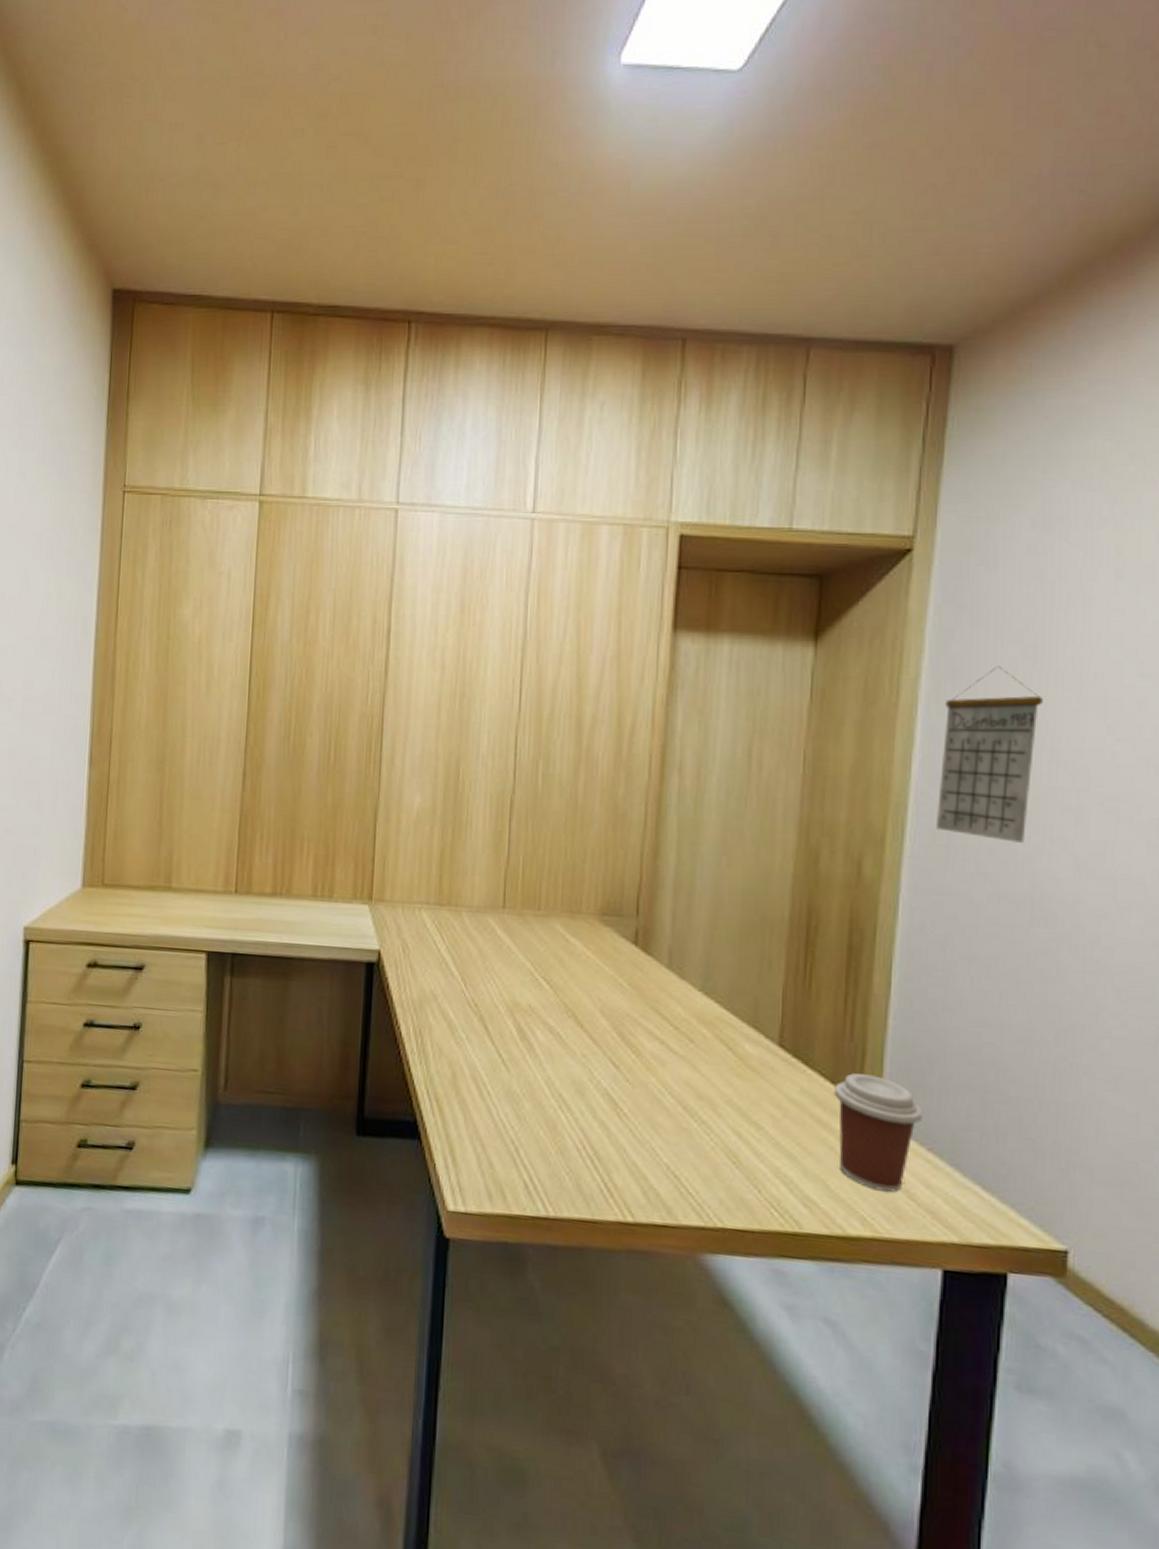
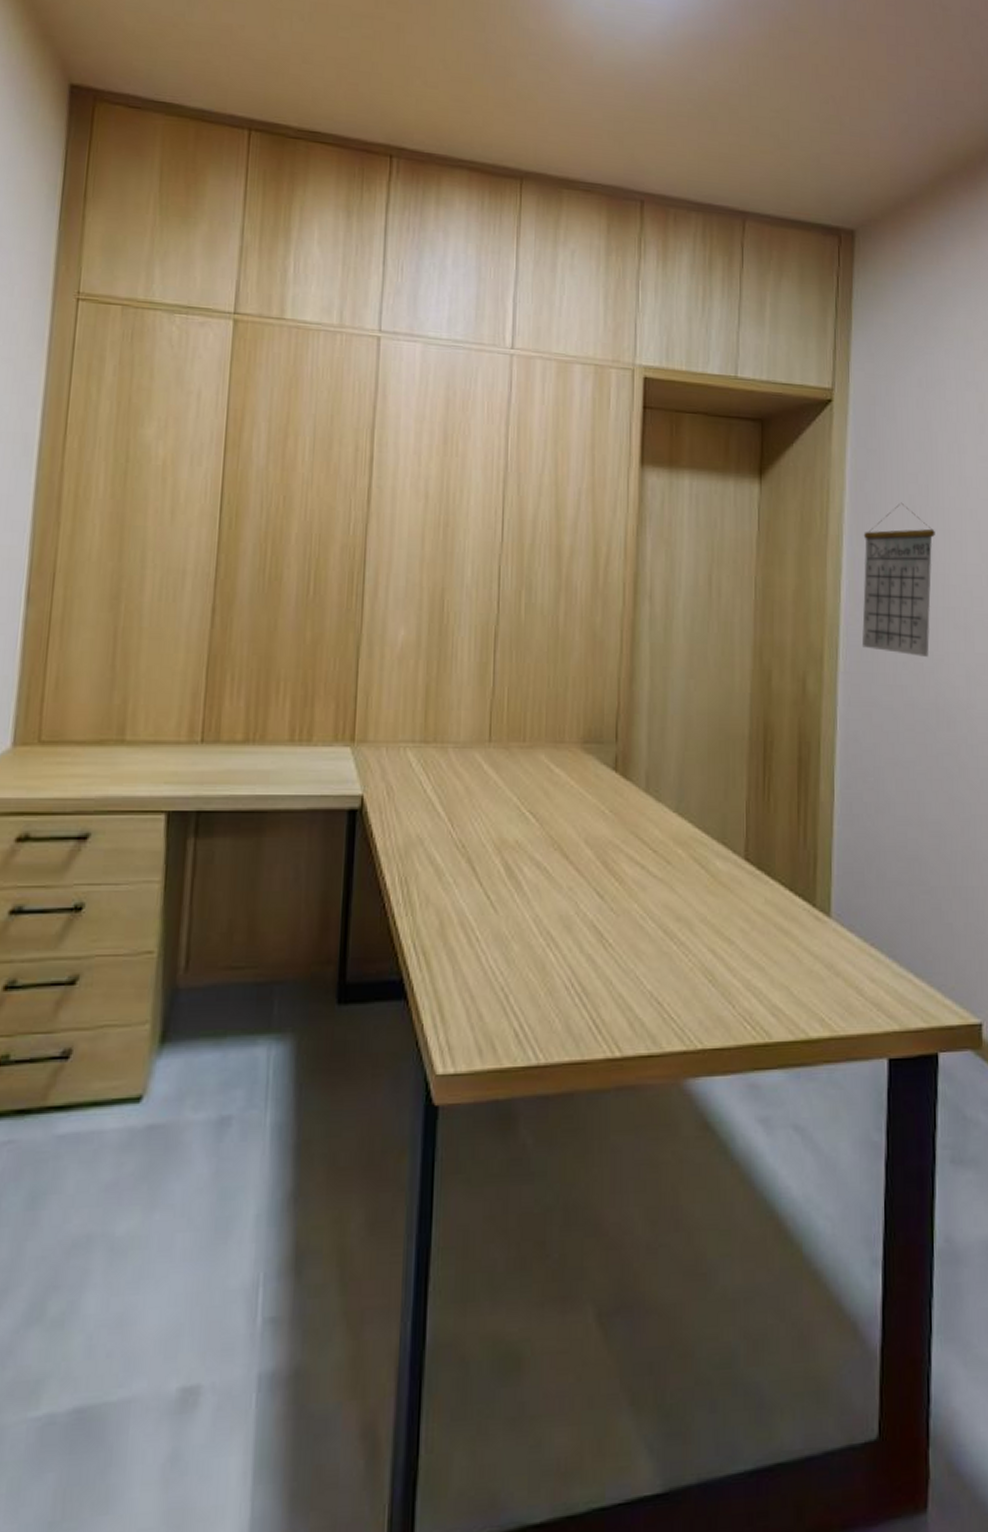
coffee cup: present [834,1073,923,1193] -> none [793,879,866,990]

